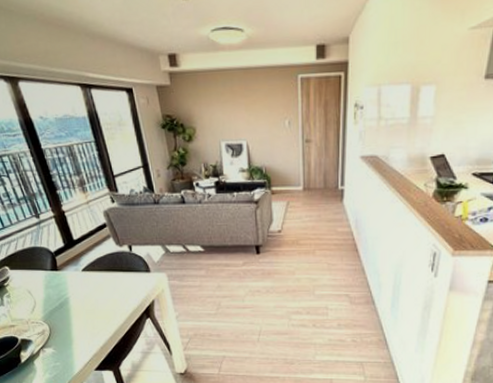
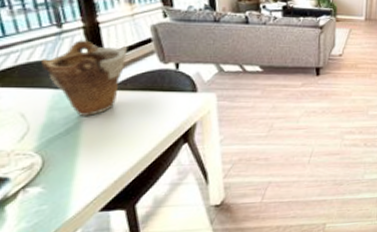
vase: none [31,228,91,293] -> present [40,40,128,116]

